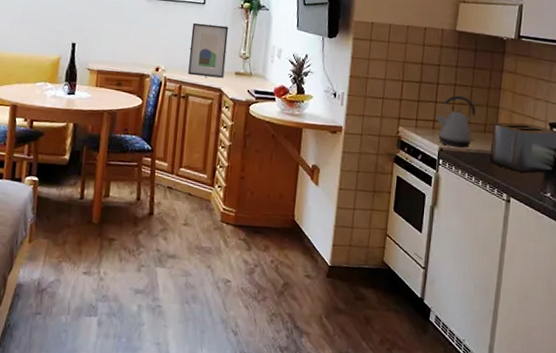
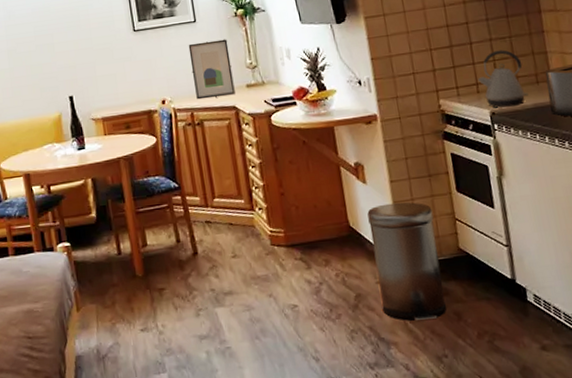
pedal bin: none [304,207,369,320] -> present [367,202,447,322]

